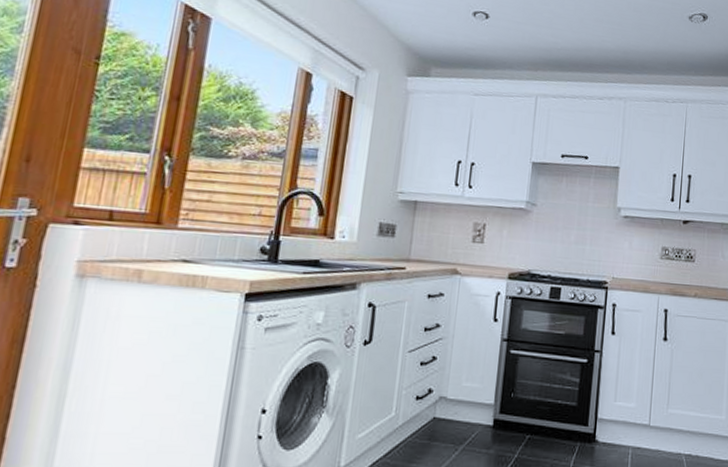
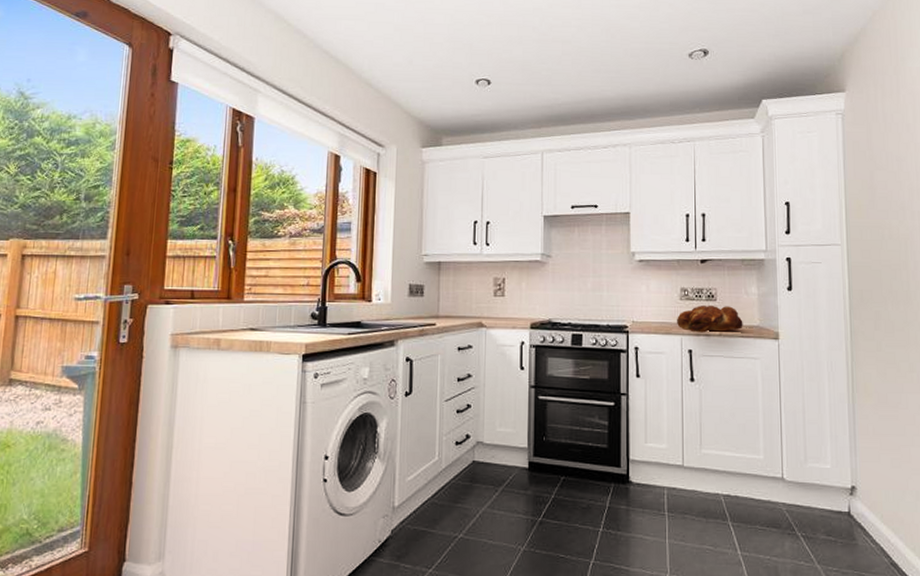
bread loaf: none [655,265,718,293] -> present [677,305,743,333]

